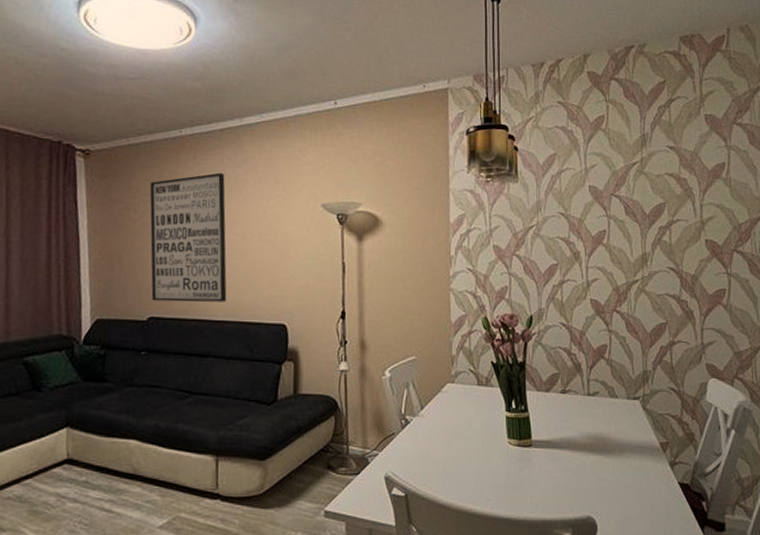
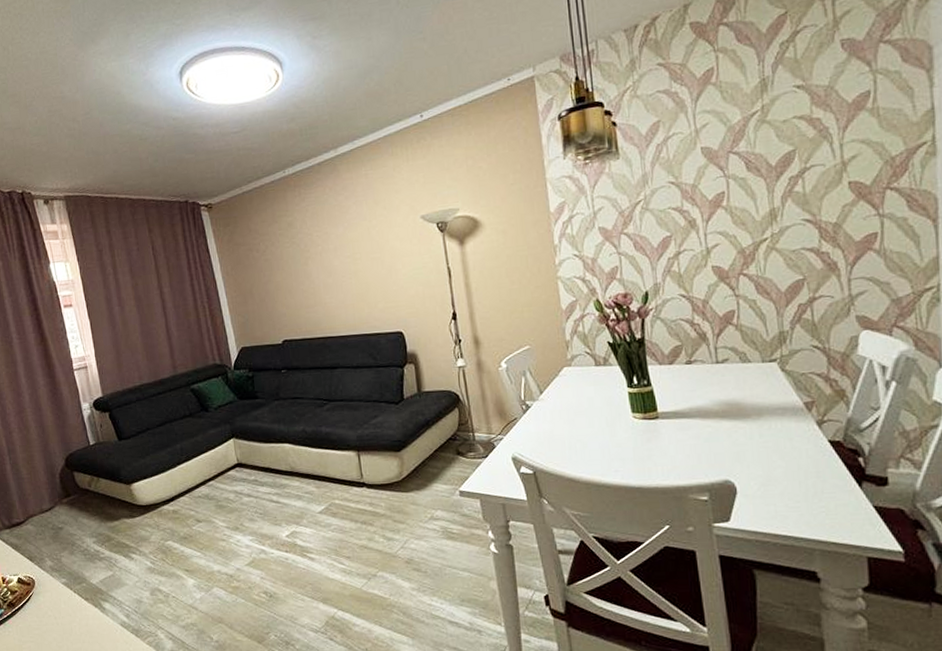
wall art: present [149,172,227,302] -> none [266,203,347,326]

